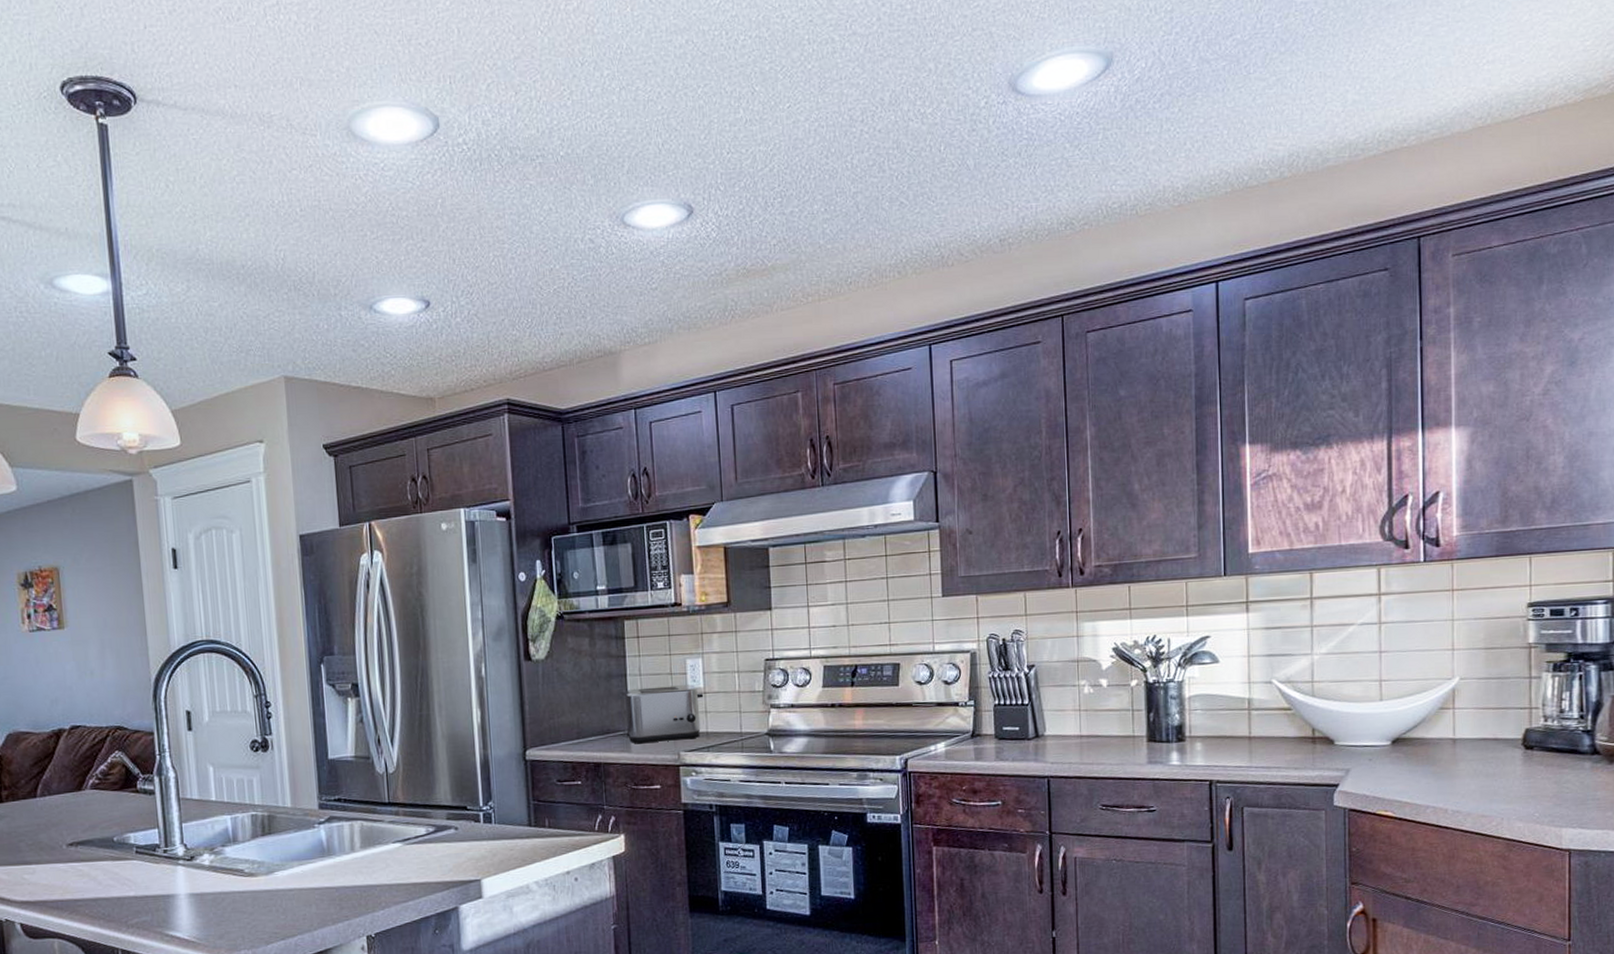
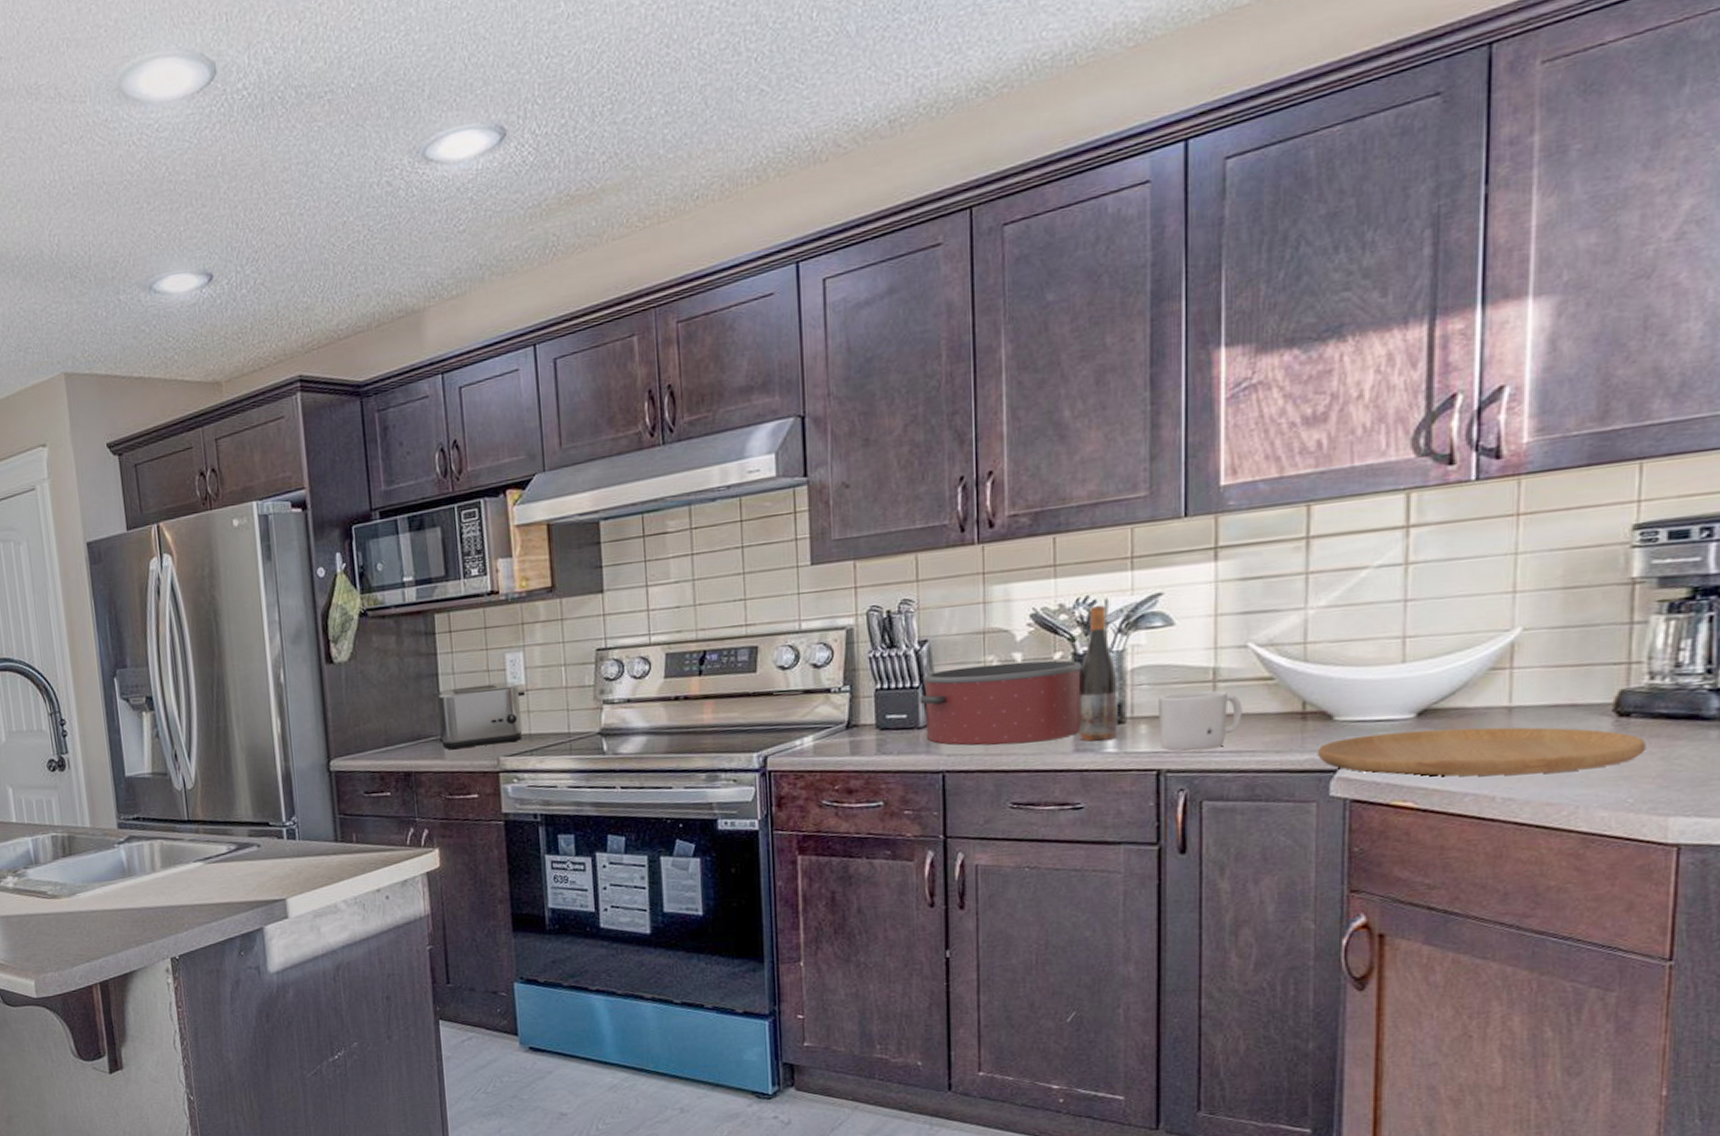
cooking pot: none [1029,686,1153,756] -> present [920,660,1083,746]
wine bottle: none [1150,643,1180,755] -> present [1078,605,1118,742]
mug: none [1209,716,1270,766] -> present [1159,690,1242,752]
cutting board: none [1324,754,1545,793] -> present [1318,727,1647,777]

